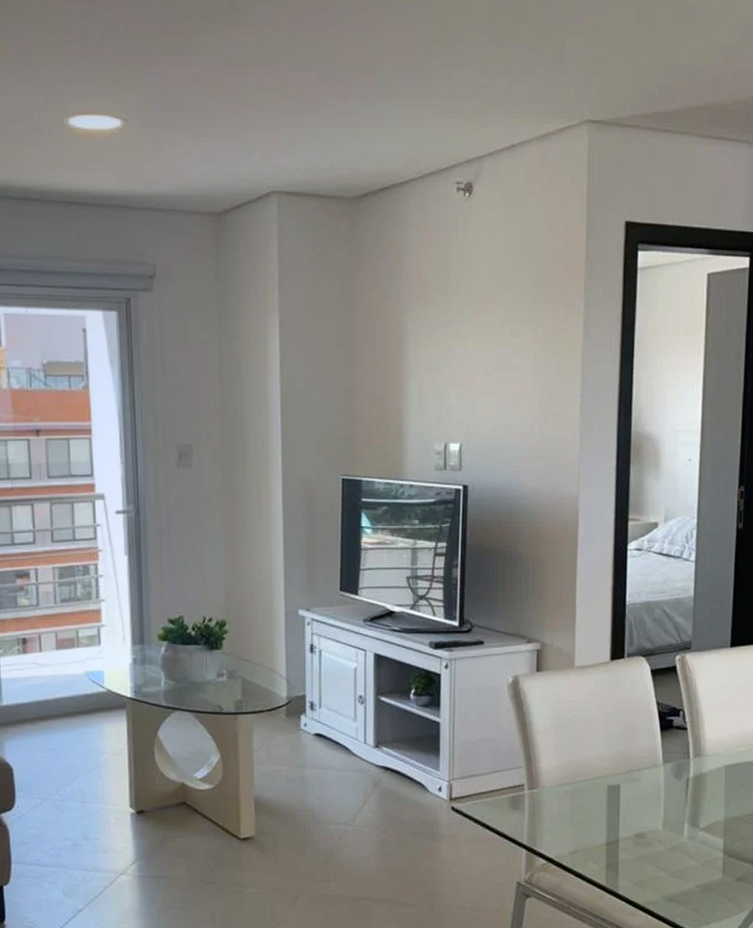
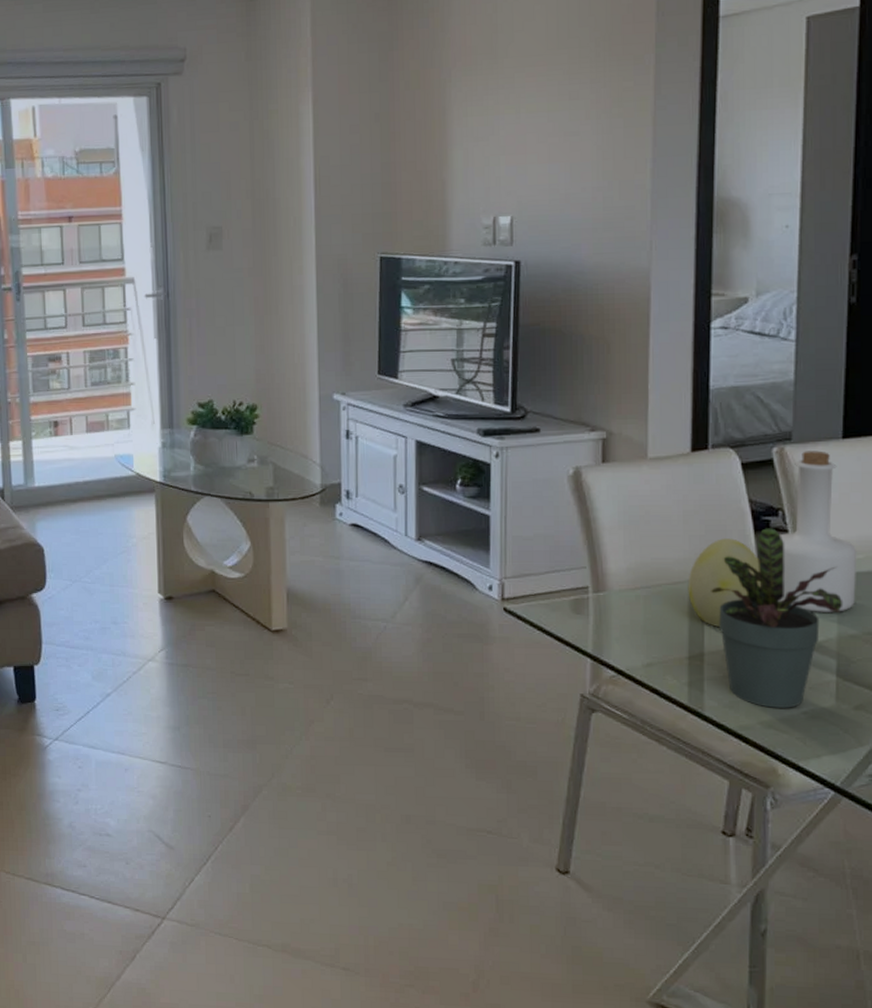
decorative egg: none [606,737,665,815] -> present [688,538,761,627]
potted plant: none [625,727,729,884] -> present [711,528,843,708]
bottle: none [678,658,741,799] -> present [777,451,857,612]

